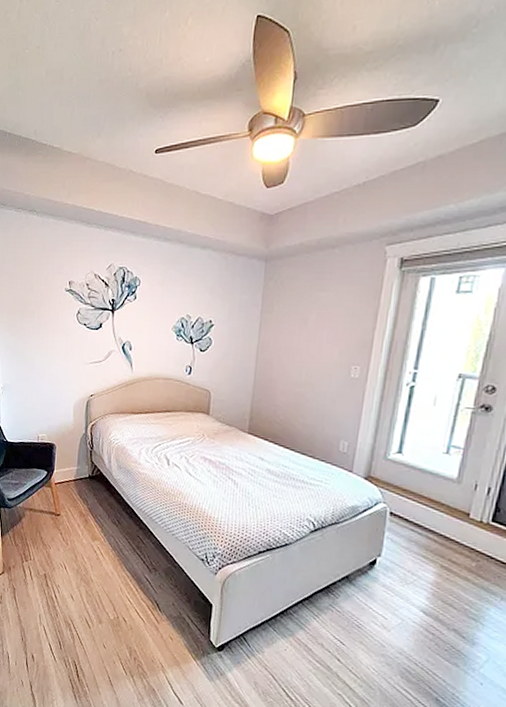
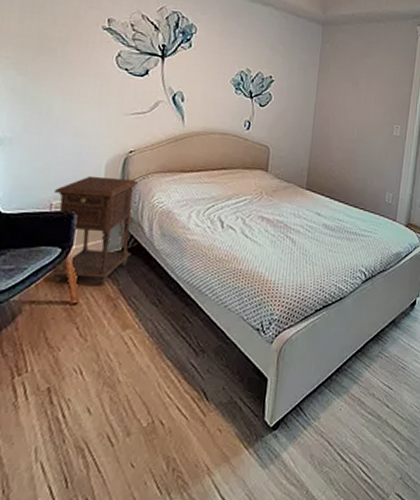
nightstand: none [40,415,98,504] -> present [50,175,138,286]

